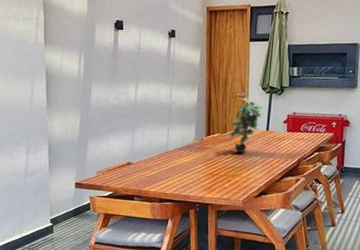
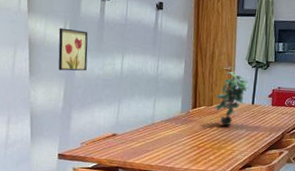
wall art: none [74,59,103,101] -> present [58,28,88,71]

